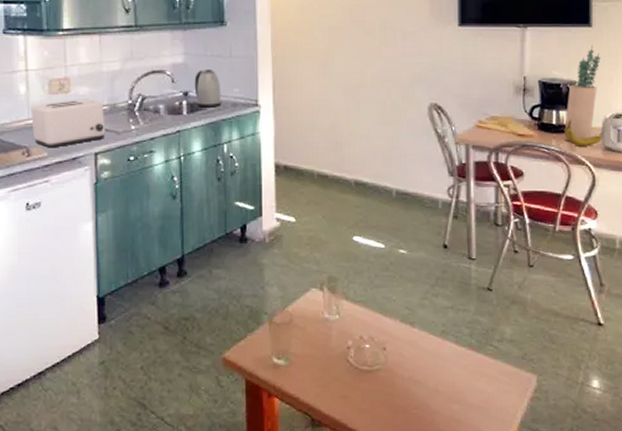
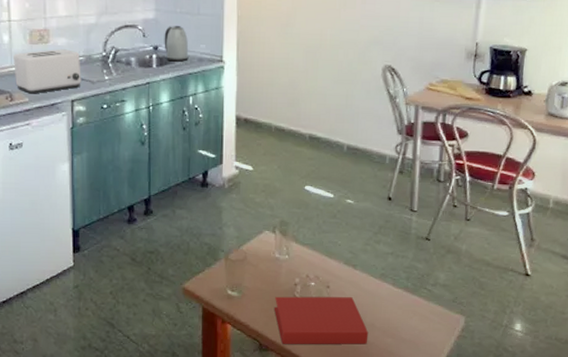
book: none [325,359,433,418] -> present [274,296,369,345]
vase: present [564,46,601,142] -> none [510,15,553,106]
fruit: present [564,120,603,147] -> none [510,86,547,112]

